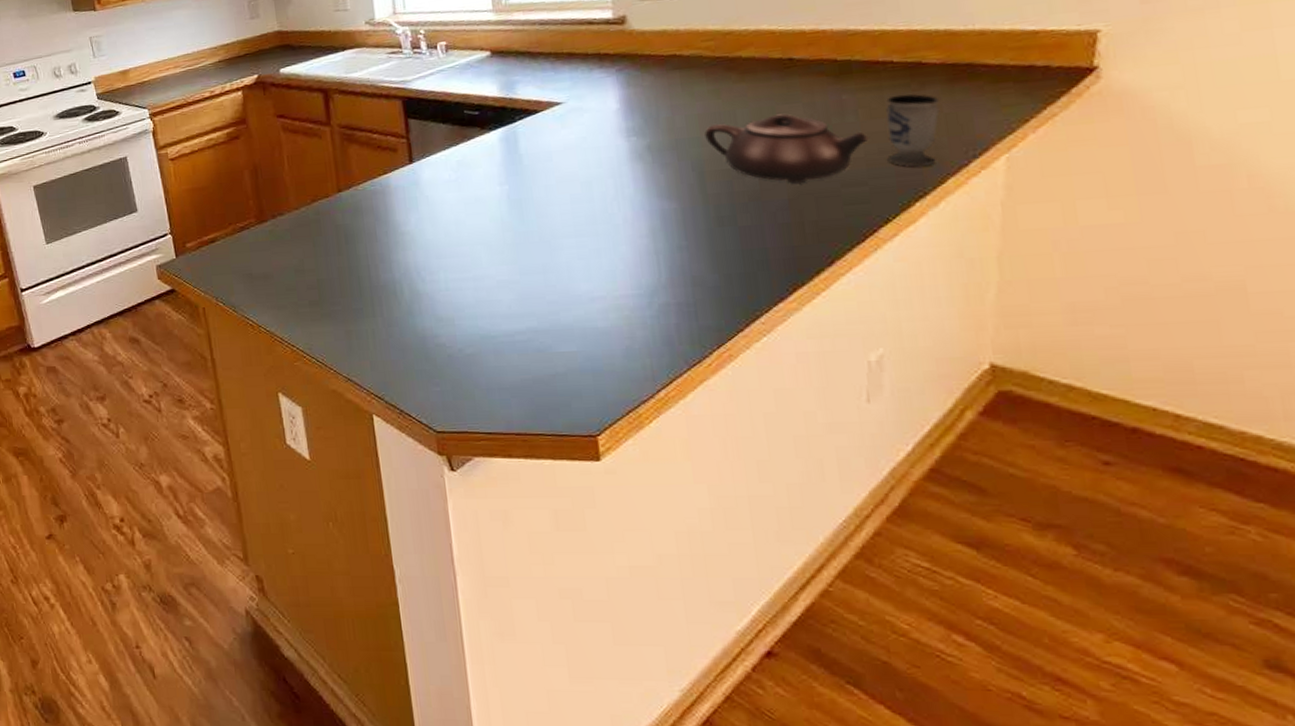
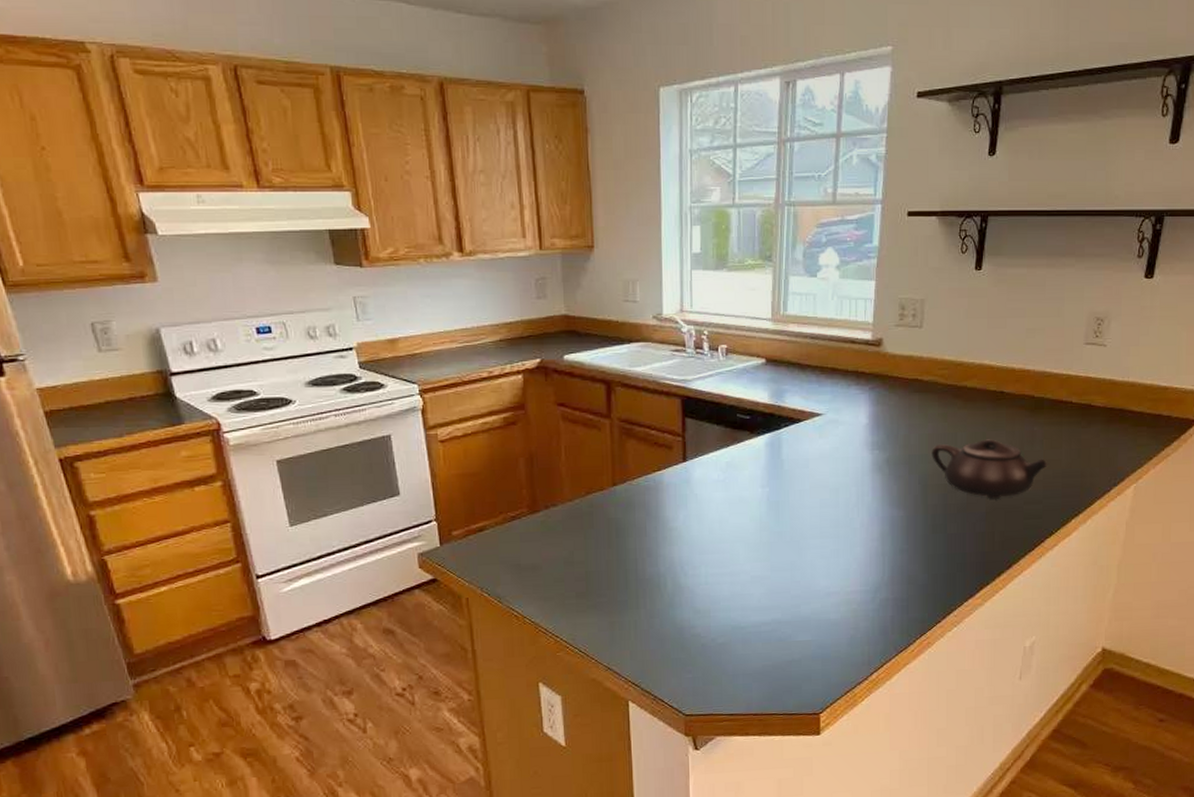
cup: present [886,94,940,167] -> none [1058,430,1098,491]

